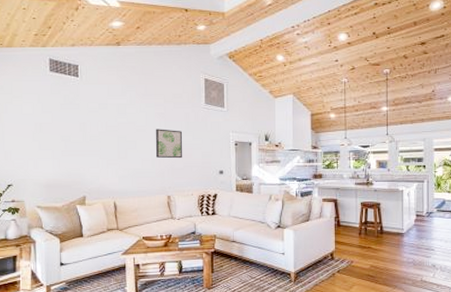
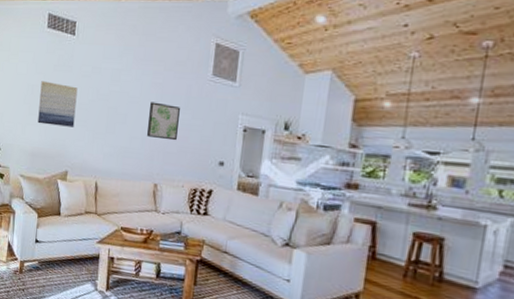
wall art: none [49,119,87,158] -> present [38,81,78,127]

